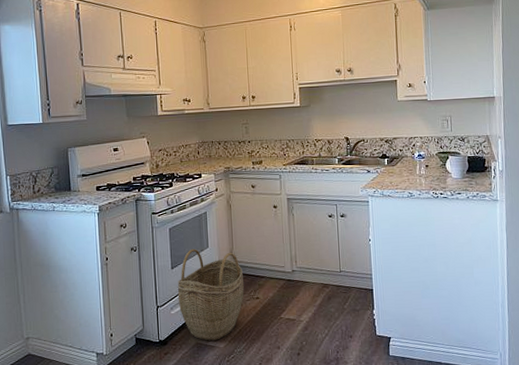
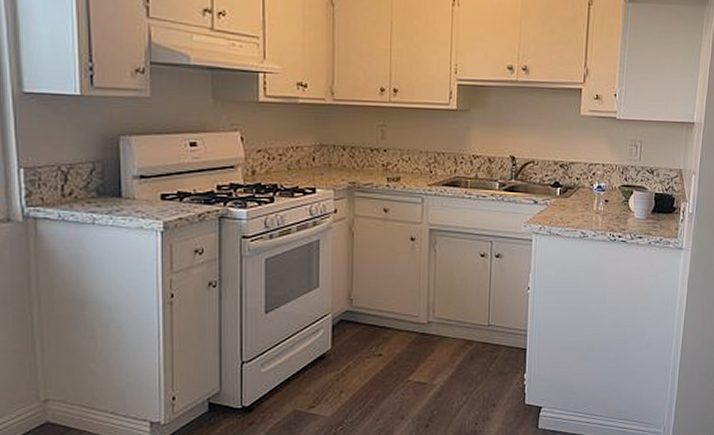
woven basket: present [177,248,245,341] -> none [271,287,364,408]

